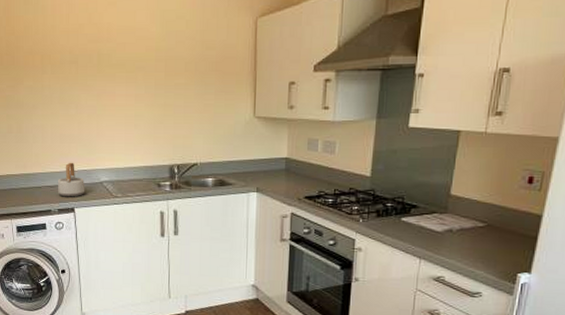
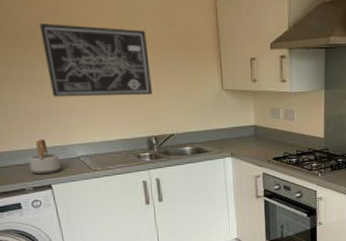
wall art: none [82,50,180,122] -> present [39,24,152,97]

